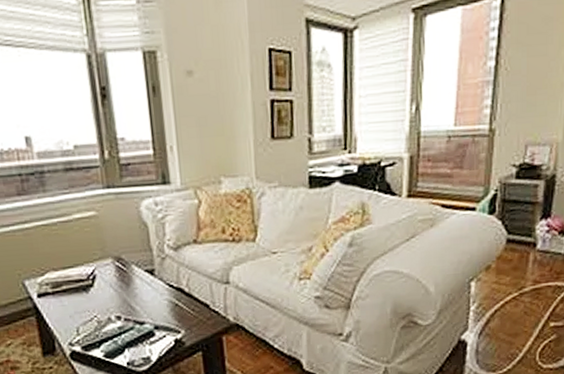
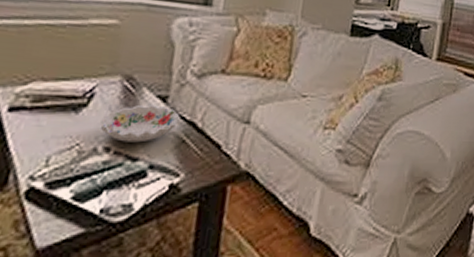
decorative bowl: none [107,278,169,311] -> present [100,105,180,143]

